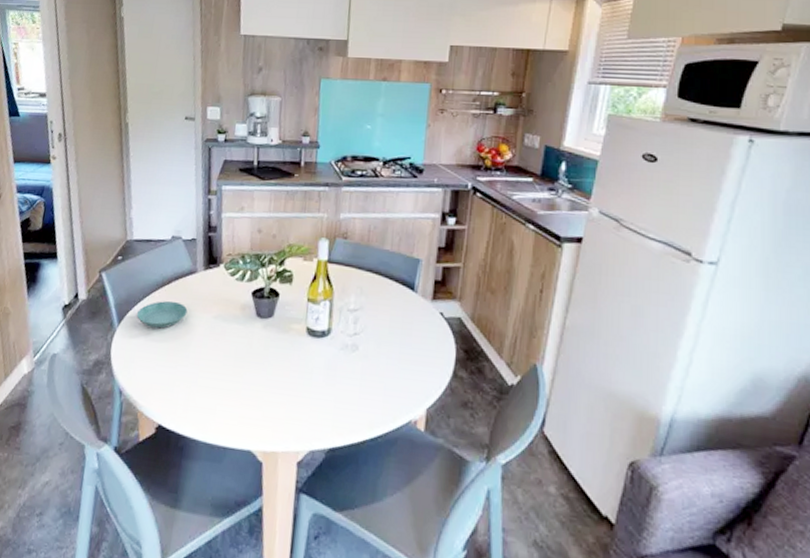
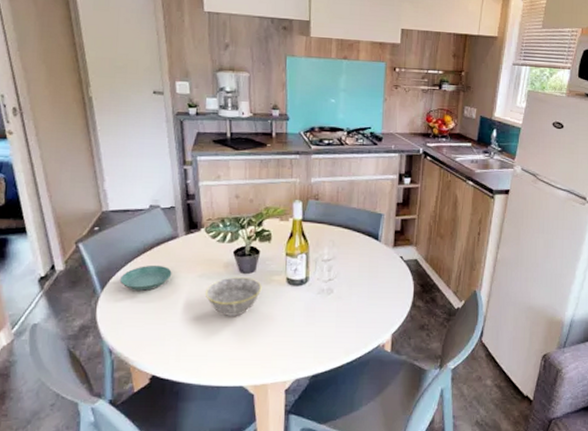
bowl: none [219,321,280,367] -> present [205,277,262,316]

